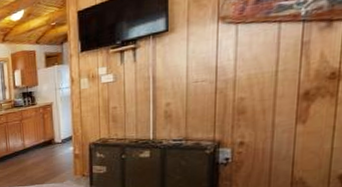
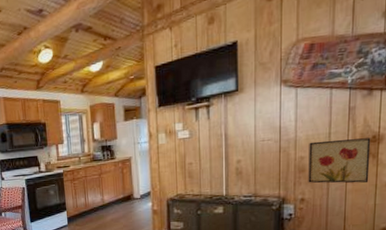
wall art: none [249,74,329,126] -> present [308,138,371,184]

